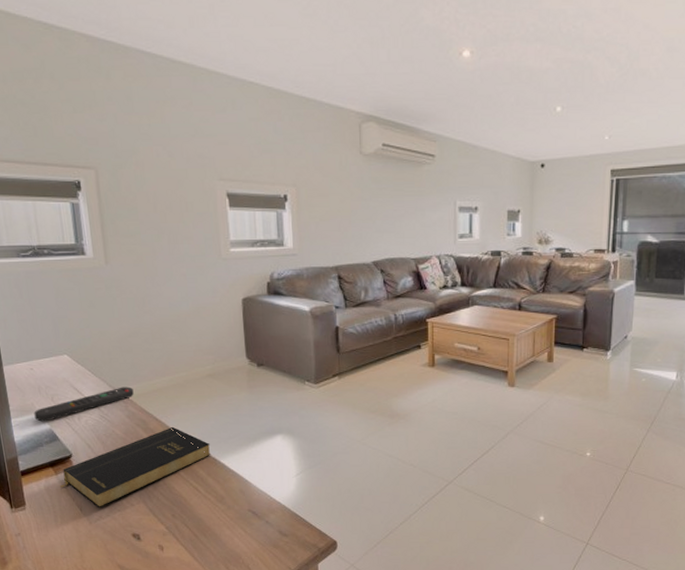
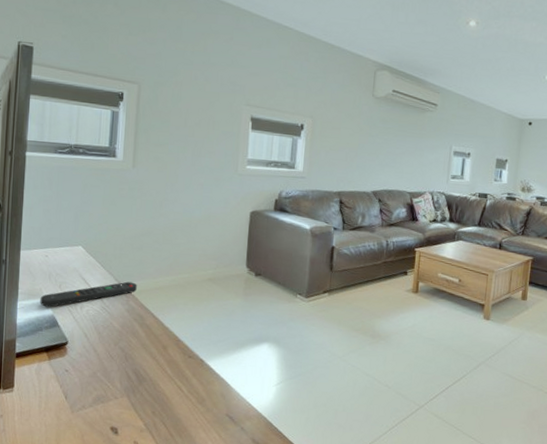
book: present [60,426,211,508] -> none [51,324,200,398]

